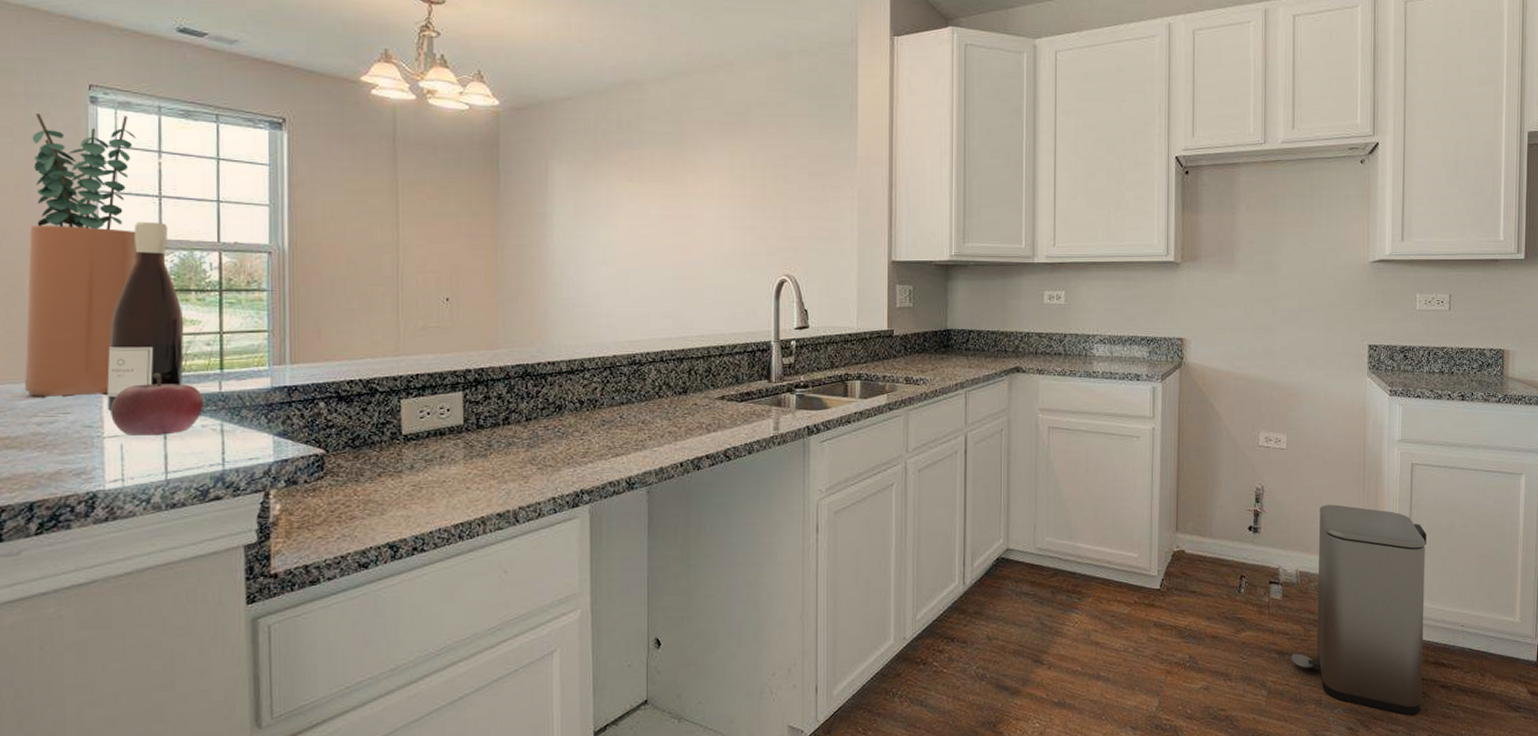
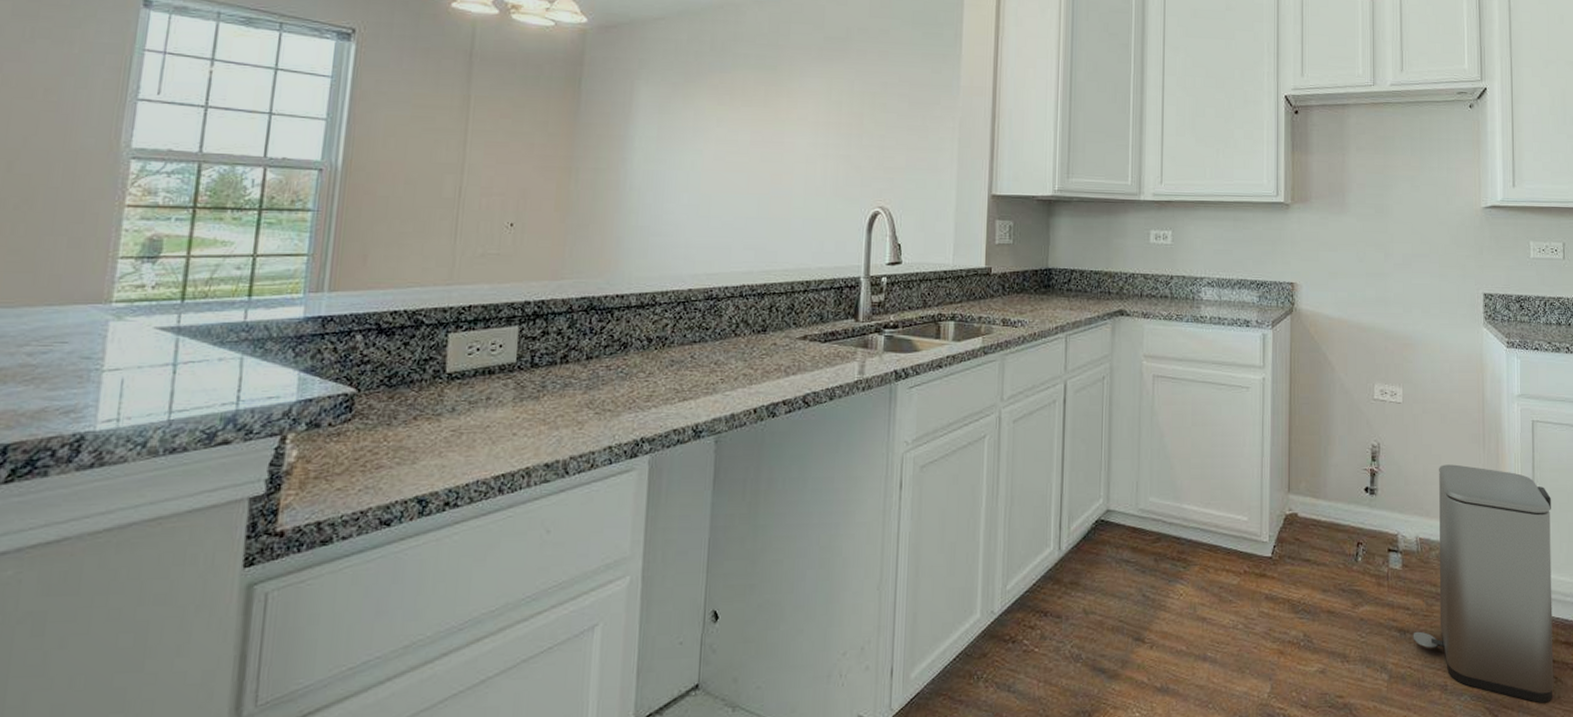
vase: present [24,114,138,396] -> none [18,16,190,323]
bottle: present [107,221,184,412] -> none [112,133,215,342]
fruit: present [111,373,204,436] -> none [114,299,225,369]

